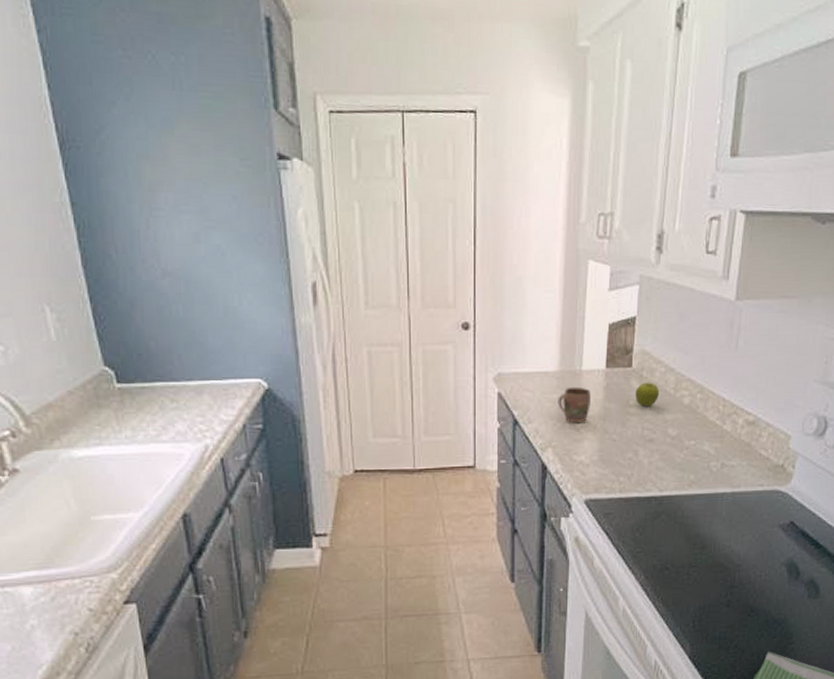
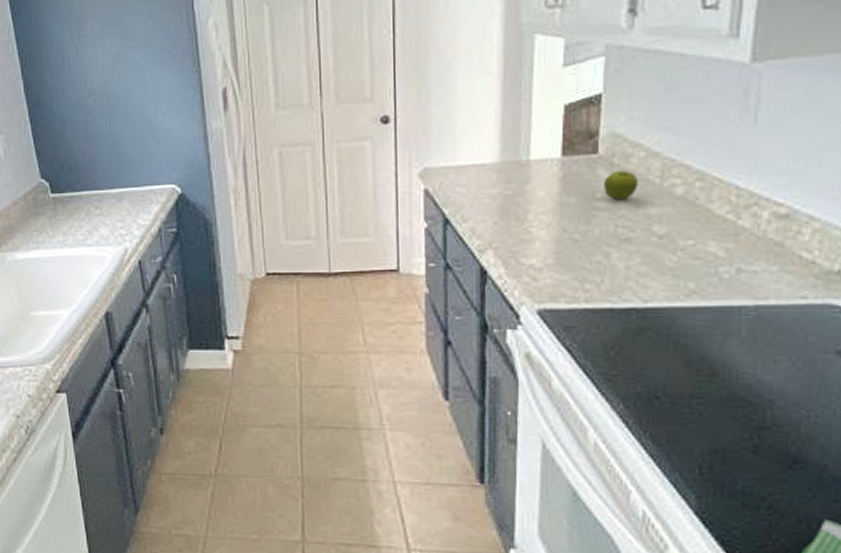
mug: present [558,387,591,423] -> none [499,179,542,221]

